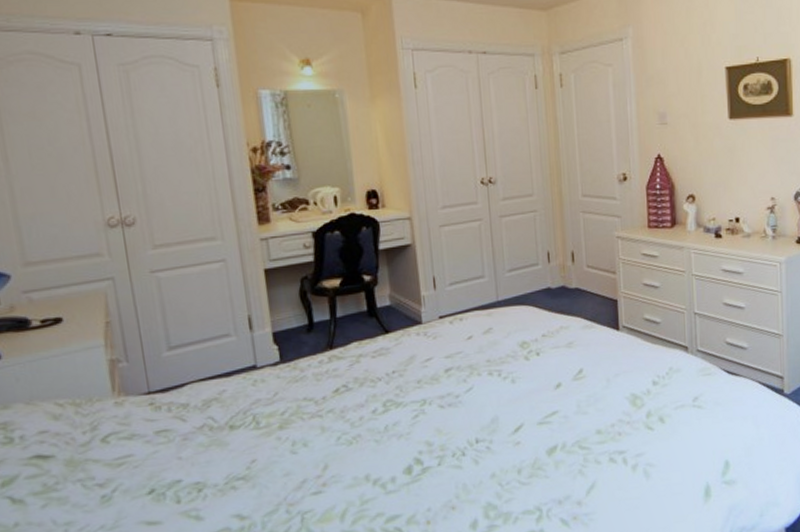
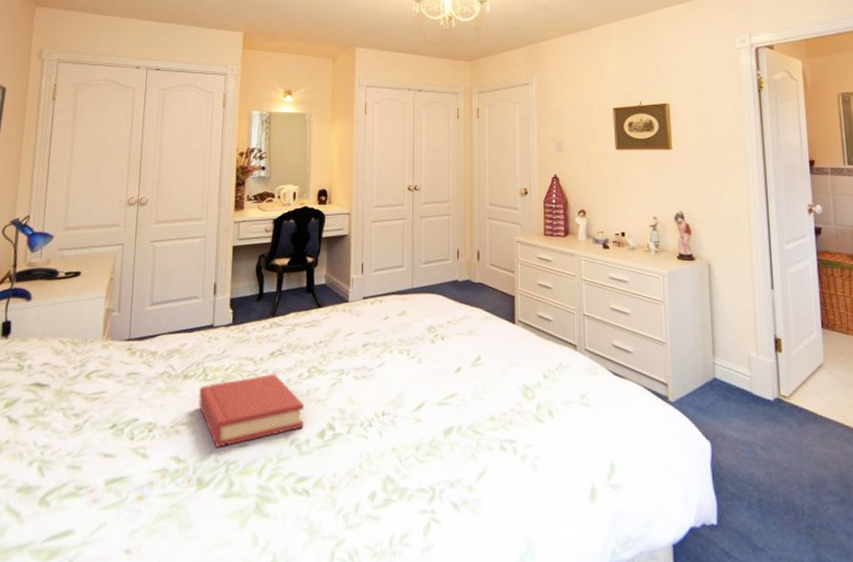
hardback book: none [251,412,386,498] -> present [198,373,304,447]

